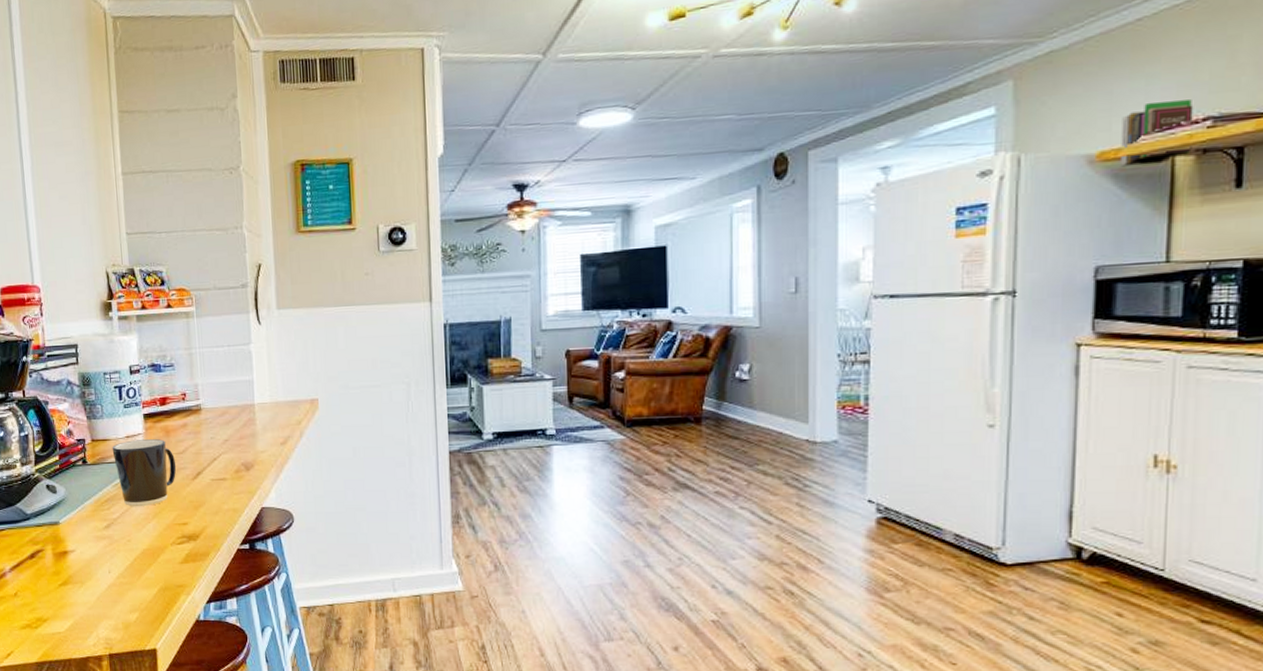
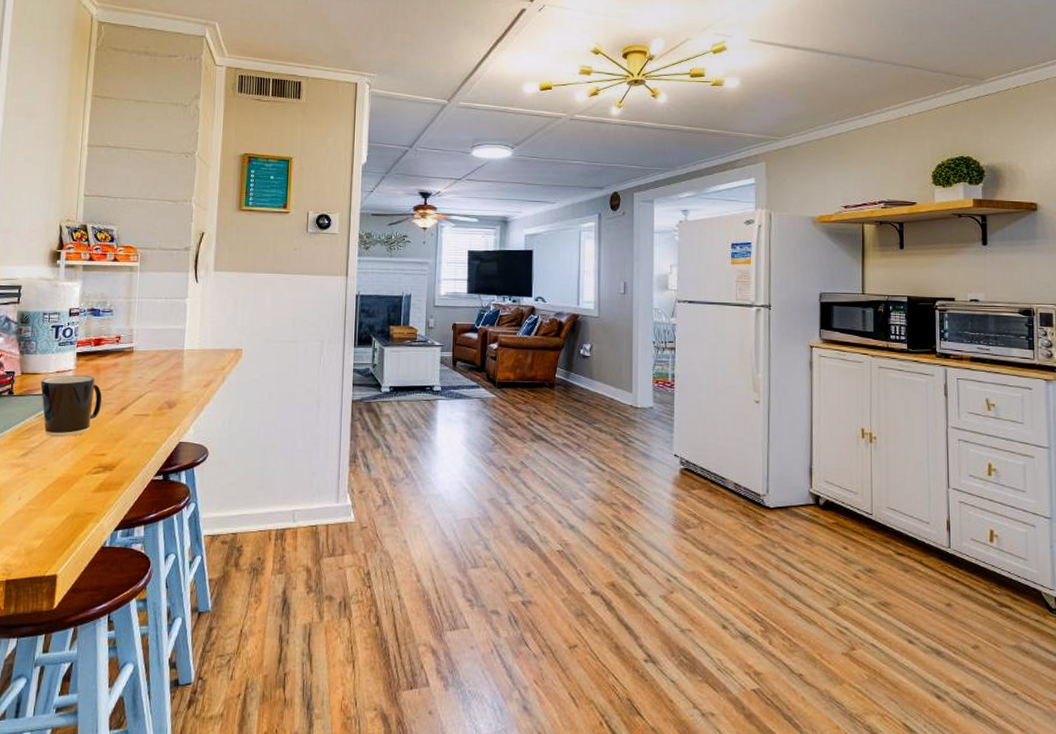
books: present [1120,100,1194,167] -> none [832,187,873,228]

